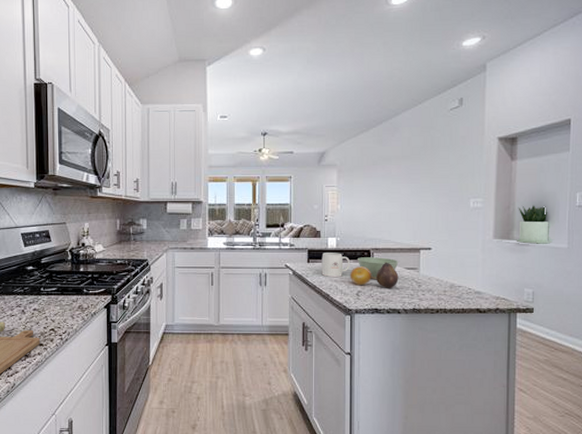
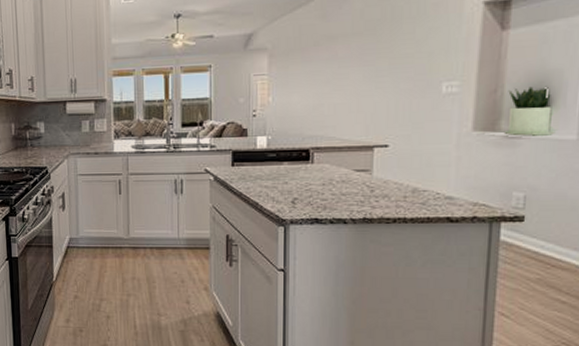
mug: present [321,253,351,278] -> none [249,154,285,183]
fruit: present [349,266,372,286] -> none [283,169,311,192]
bowl: present [358,257,399,280] -> none [294,158,346,185]
fruit: present [376,262,399,288] -> none [317,163,346,194]

